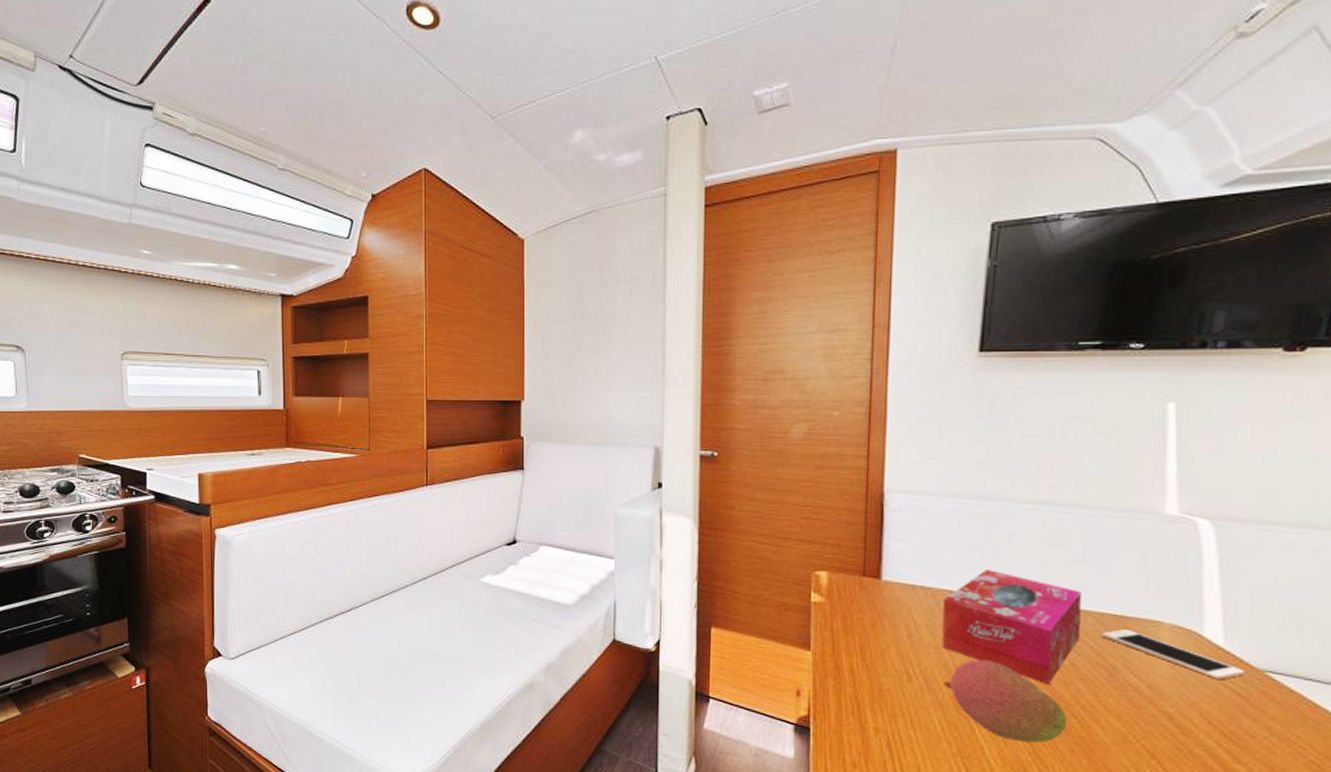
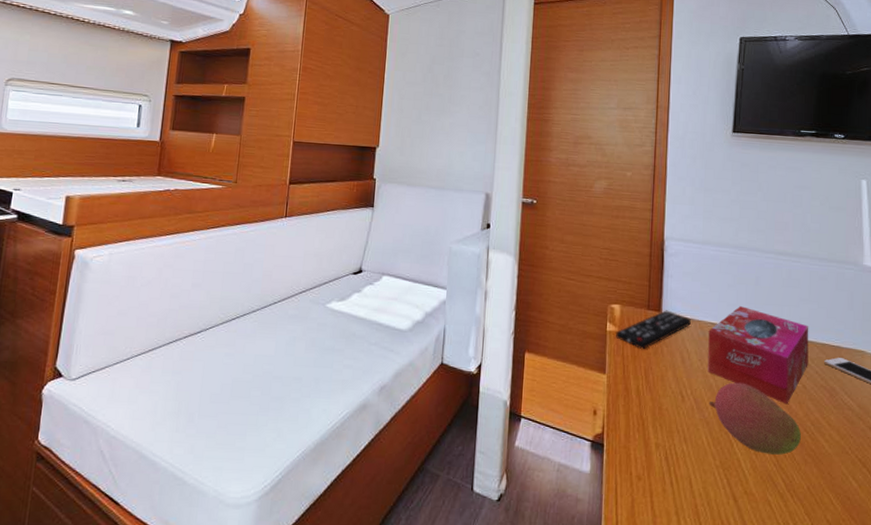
remote control: none [822,576,920,623] -> present [616,310,691,350]

